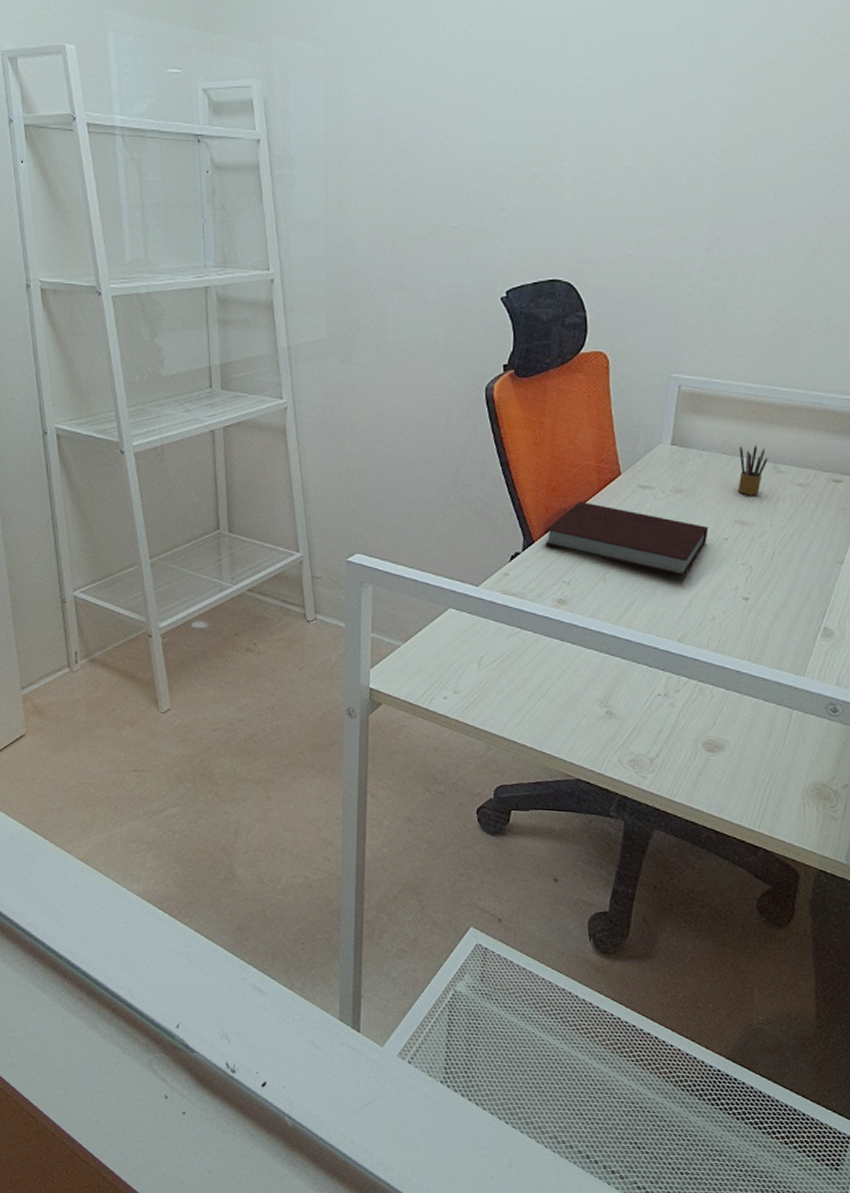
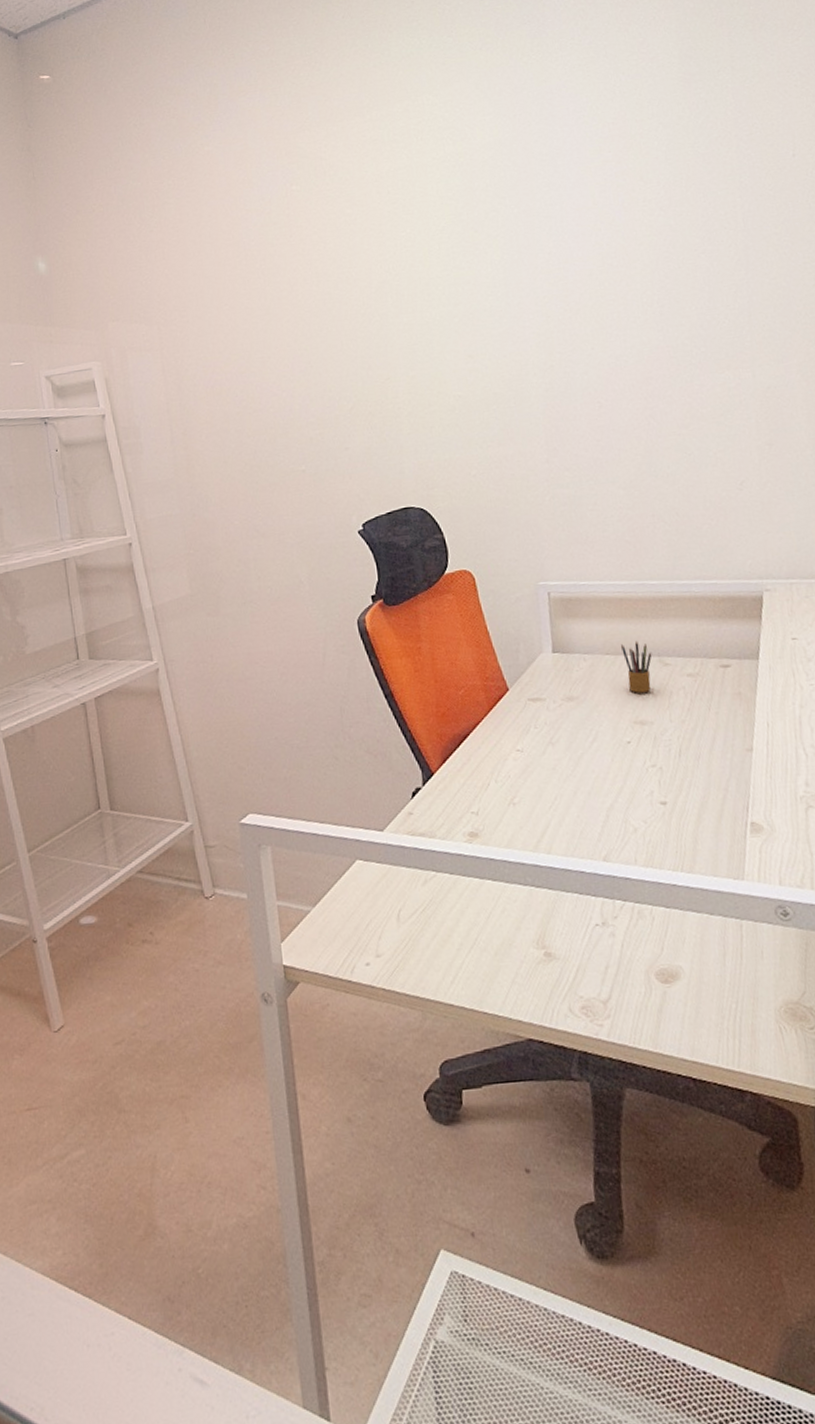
notebook: present [545,501,708,577] -> none [443,723,610,789]

